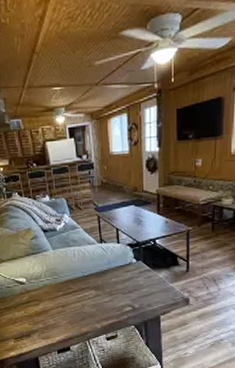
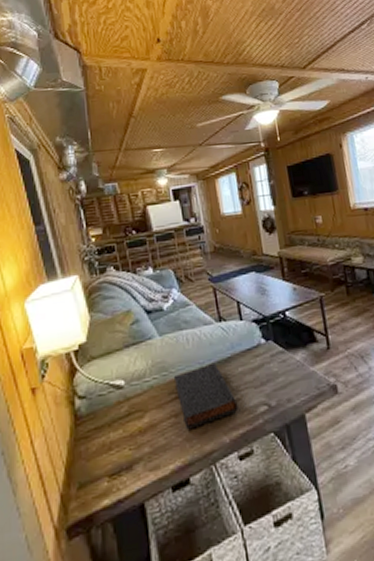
book: none [62,273,109,317] -> present [173,362,239,430]

